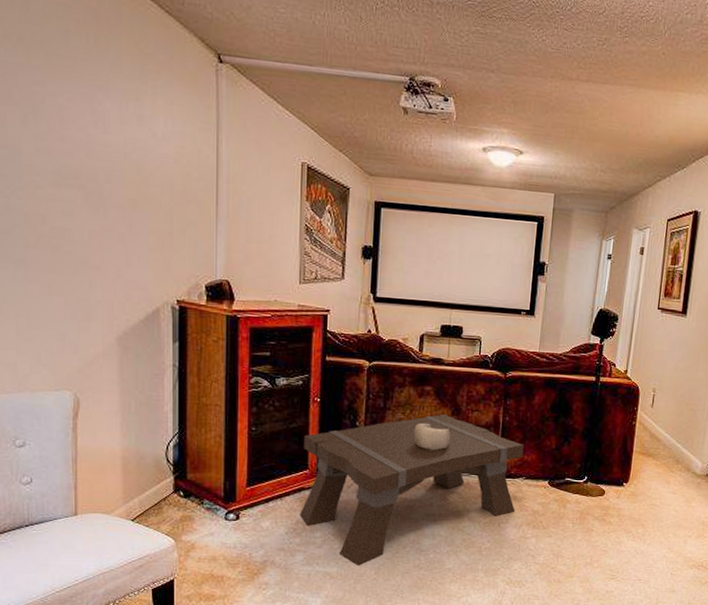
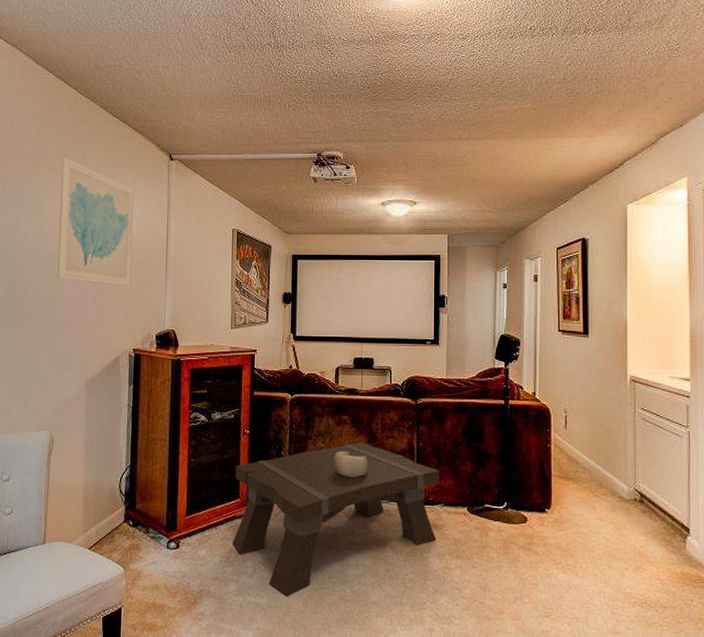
wall art: none [65,39,171,224] -> present [57,157,134,287]

